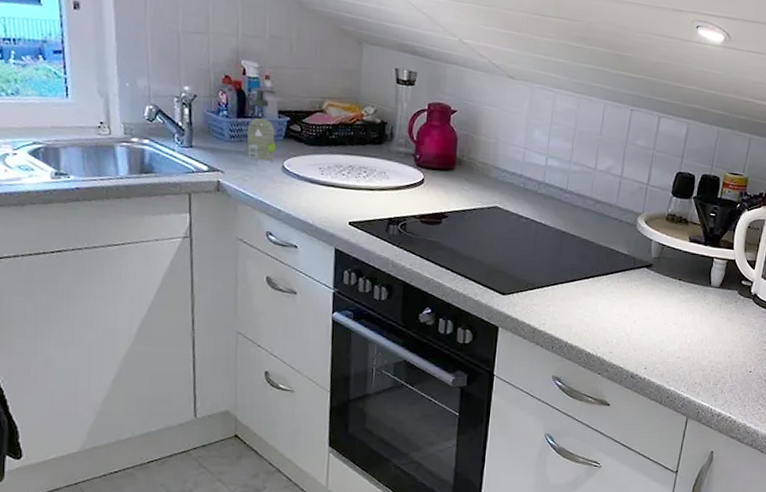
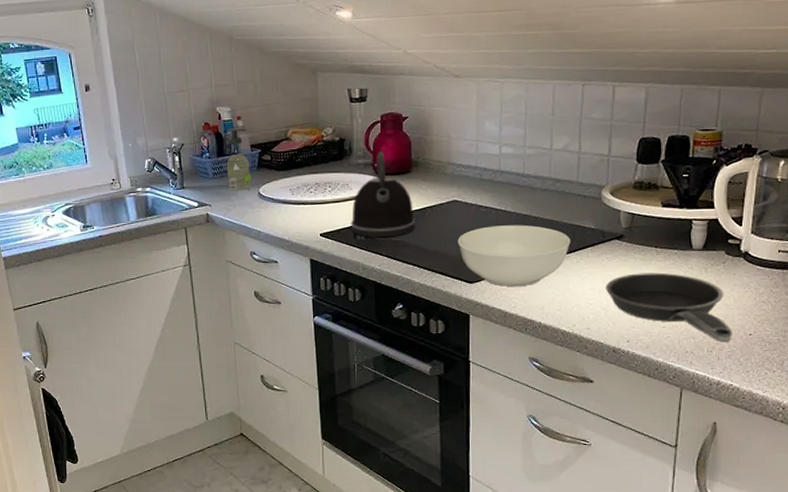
kettle: none [384,143,453,236] -> present [351,152,415,238]
bowl: none [494,238,604,304] -> present [457,224,570,287]
frying pan: none [631,303,736,378] -> present [606,272,732,343]

